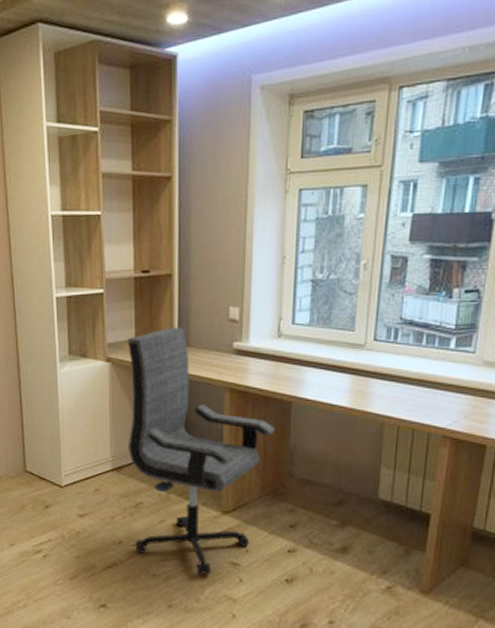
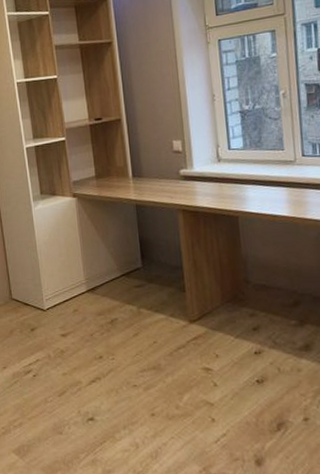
office chair: present [127,327,275,575] -> none [89,162,227,382]

